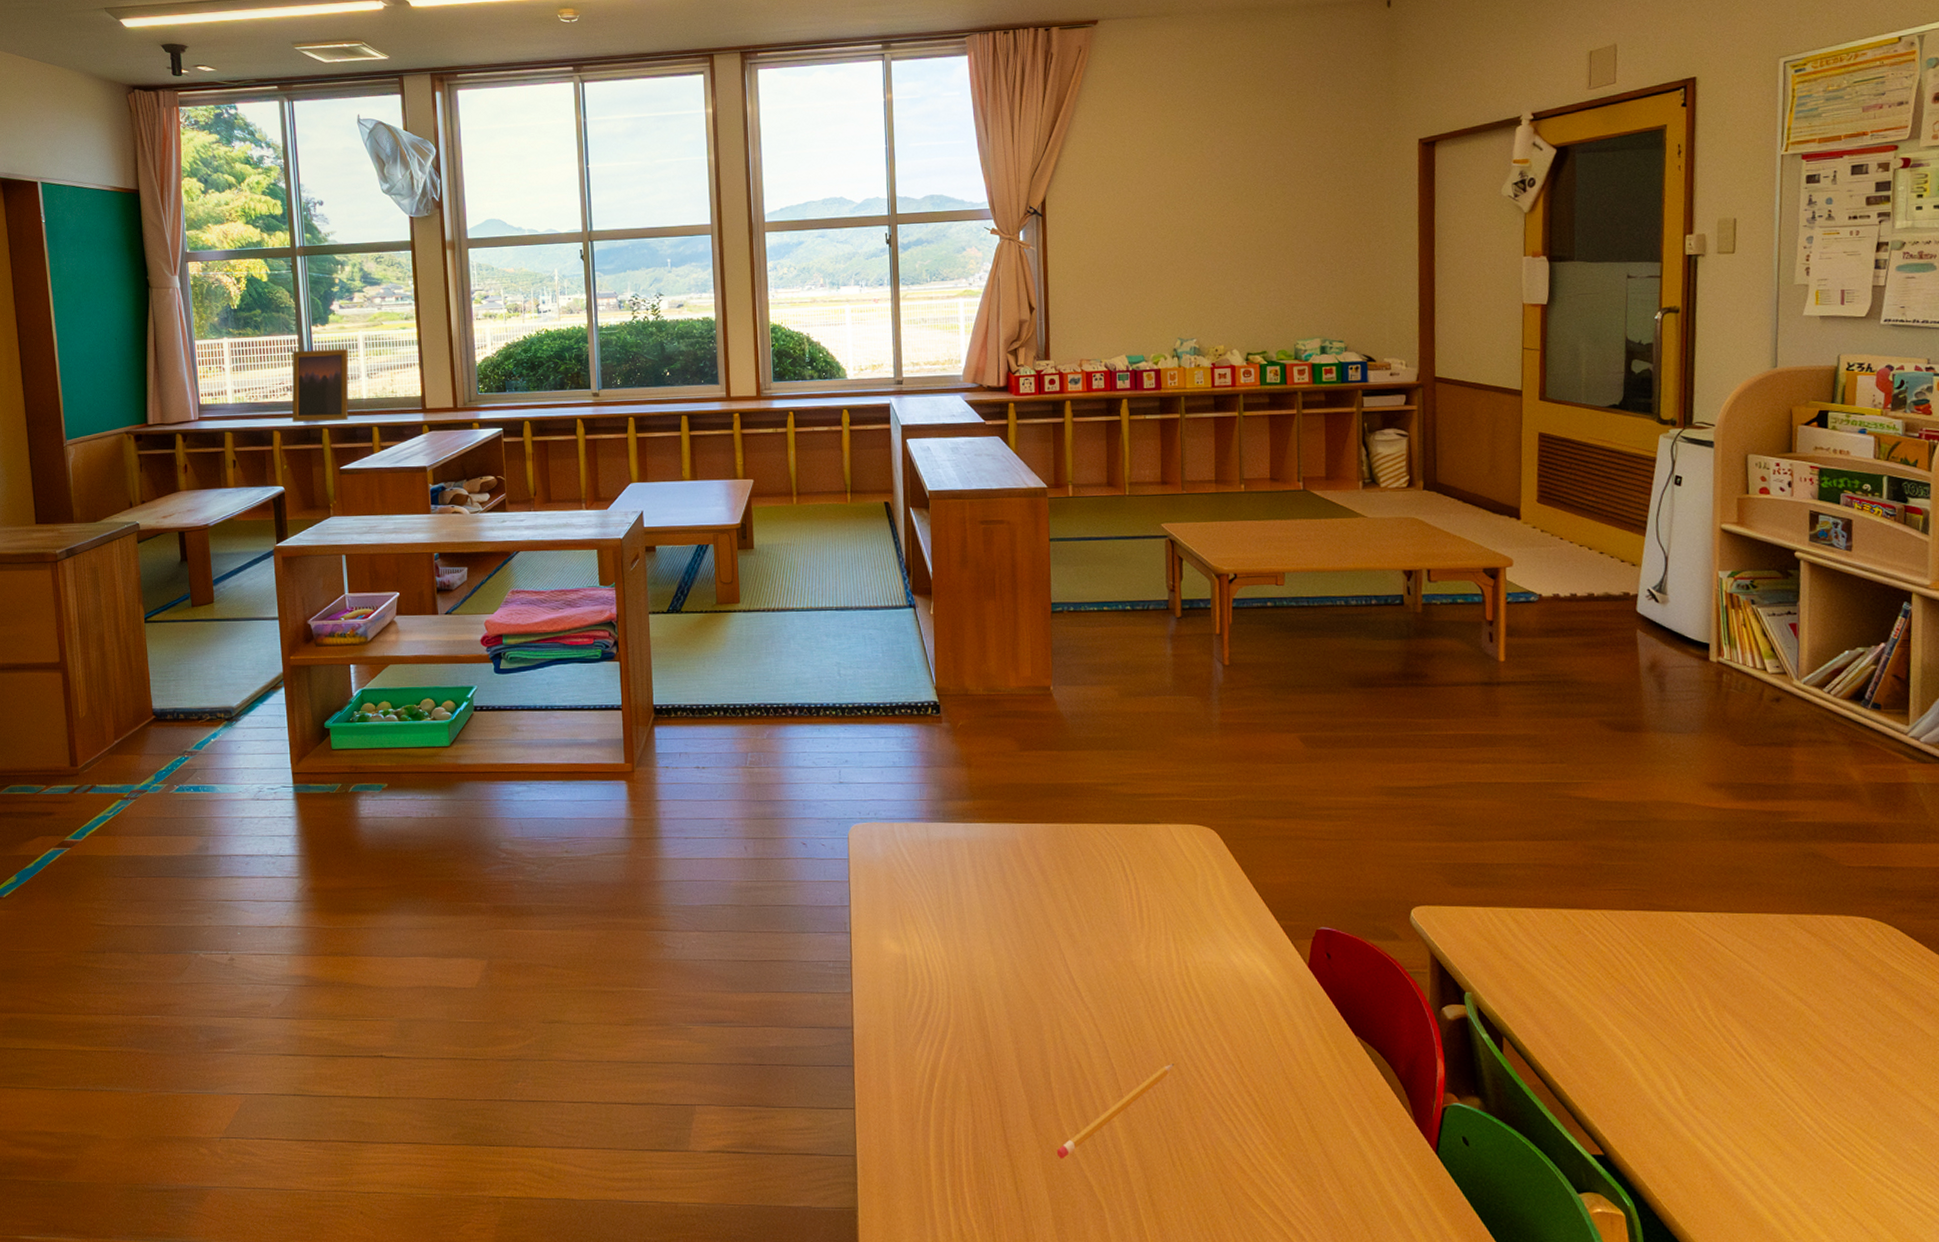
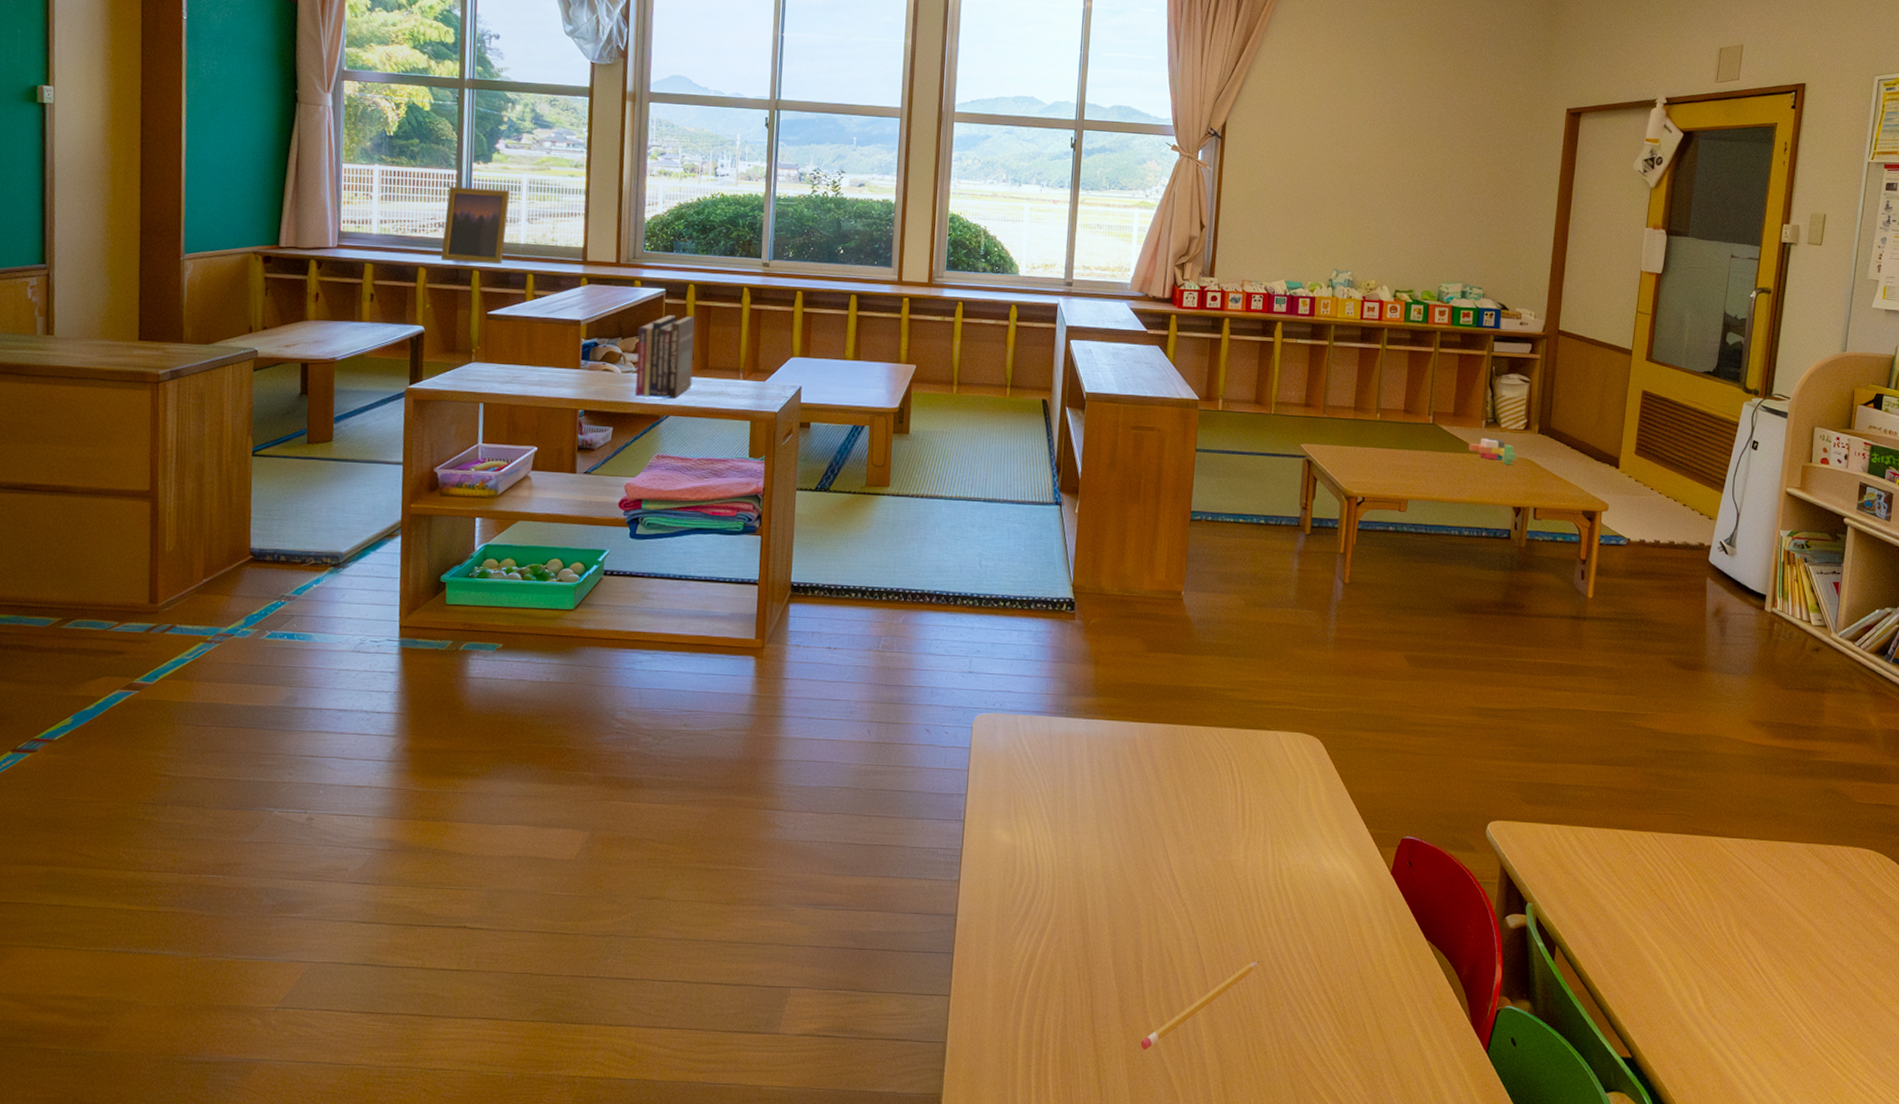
books: none [481,451,537,536] -> present [635,315,696,399]
toy blocks: none [1345,499,1402,526] -> present [1468,437,1517,465]

